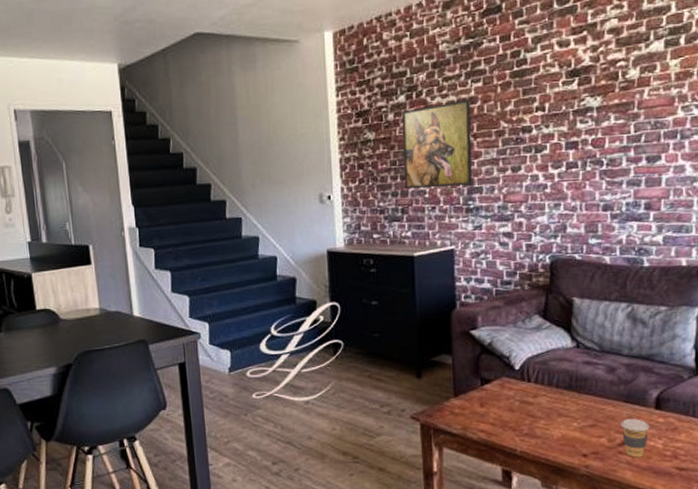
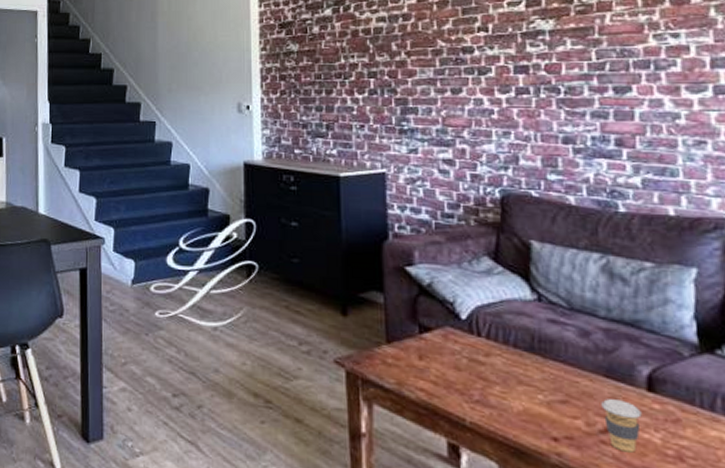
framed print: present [401,99,472,189] -> none [327,16,406,105]

